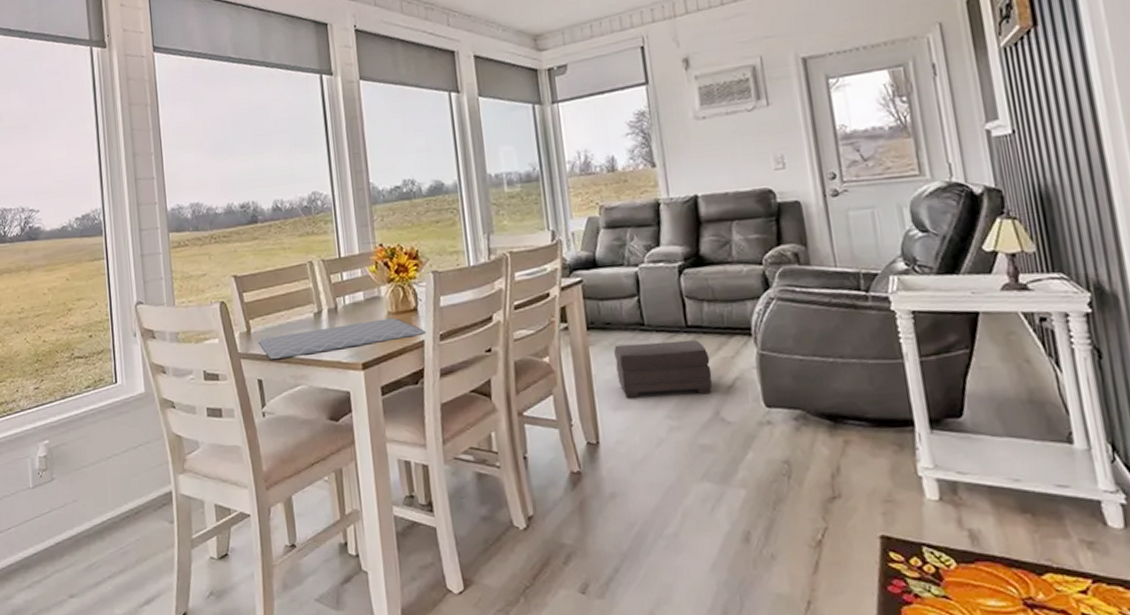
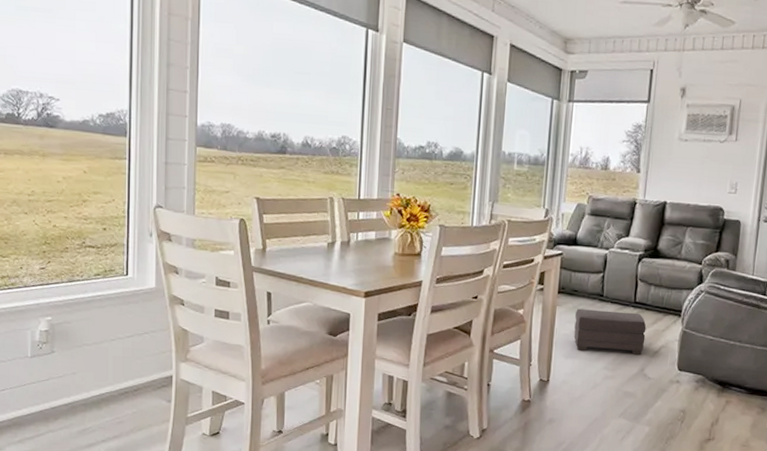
placemat: present [259,318,427,360] -> none [273,256,426,278]

